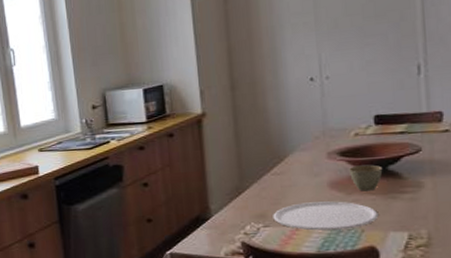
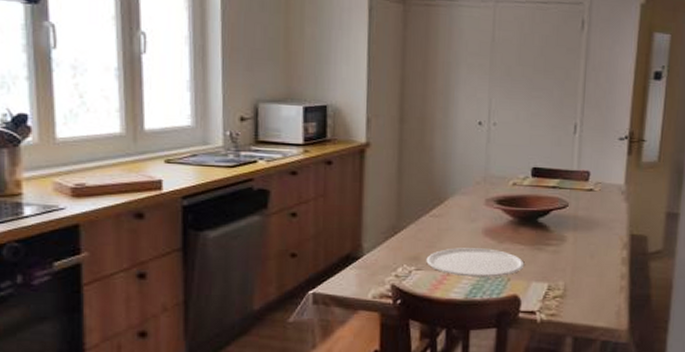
cup: present [349,164,383,191] -> none [504,215,534,241]

